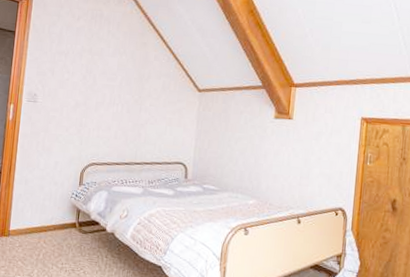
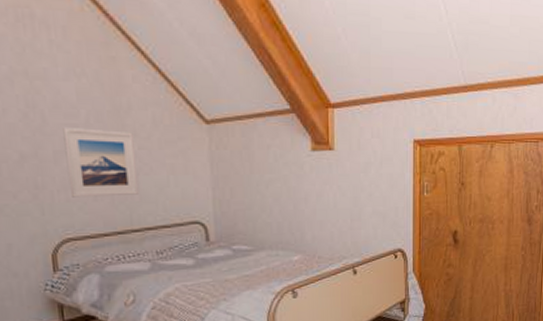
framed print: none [101,87,148,138] -> present [63,128,140,198]

